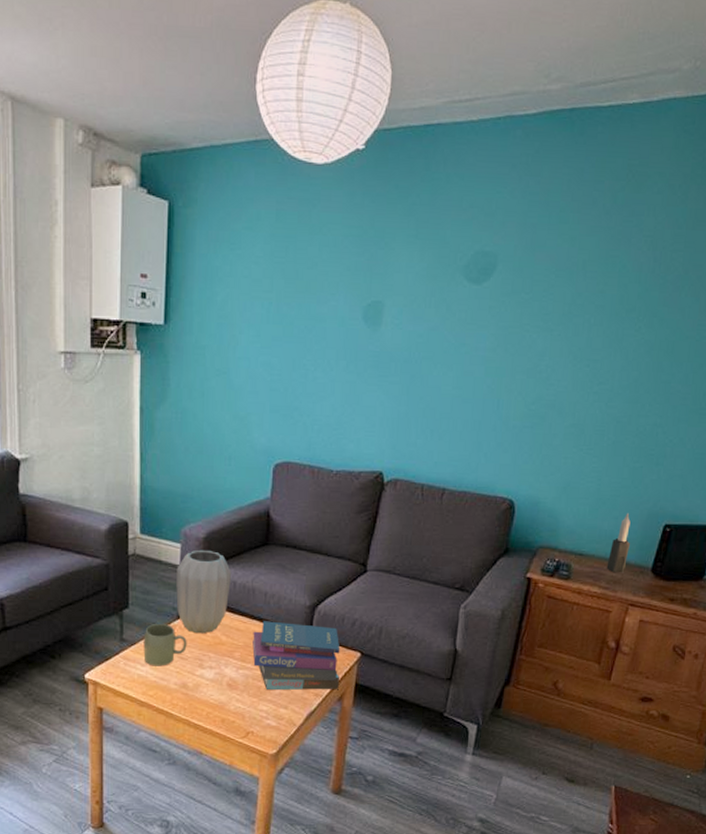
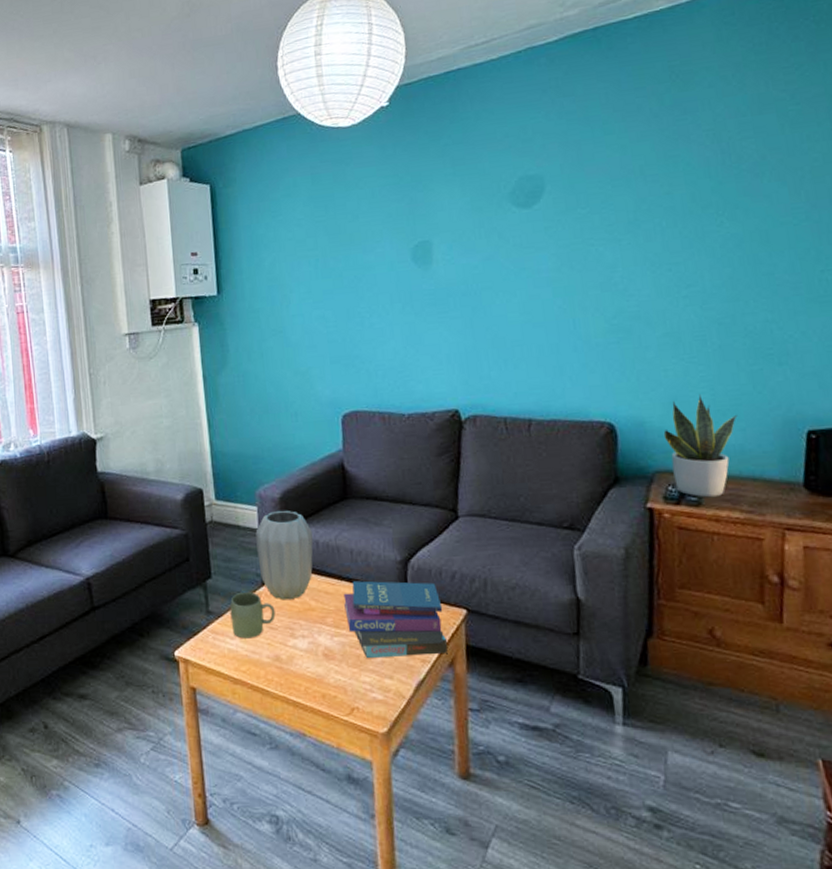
potted plant: none [552,483,614,574] -> present [663,395,738,498]
candle: present [606,513,631,573] -> none [744,423,770,493]

